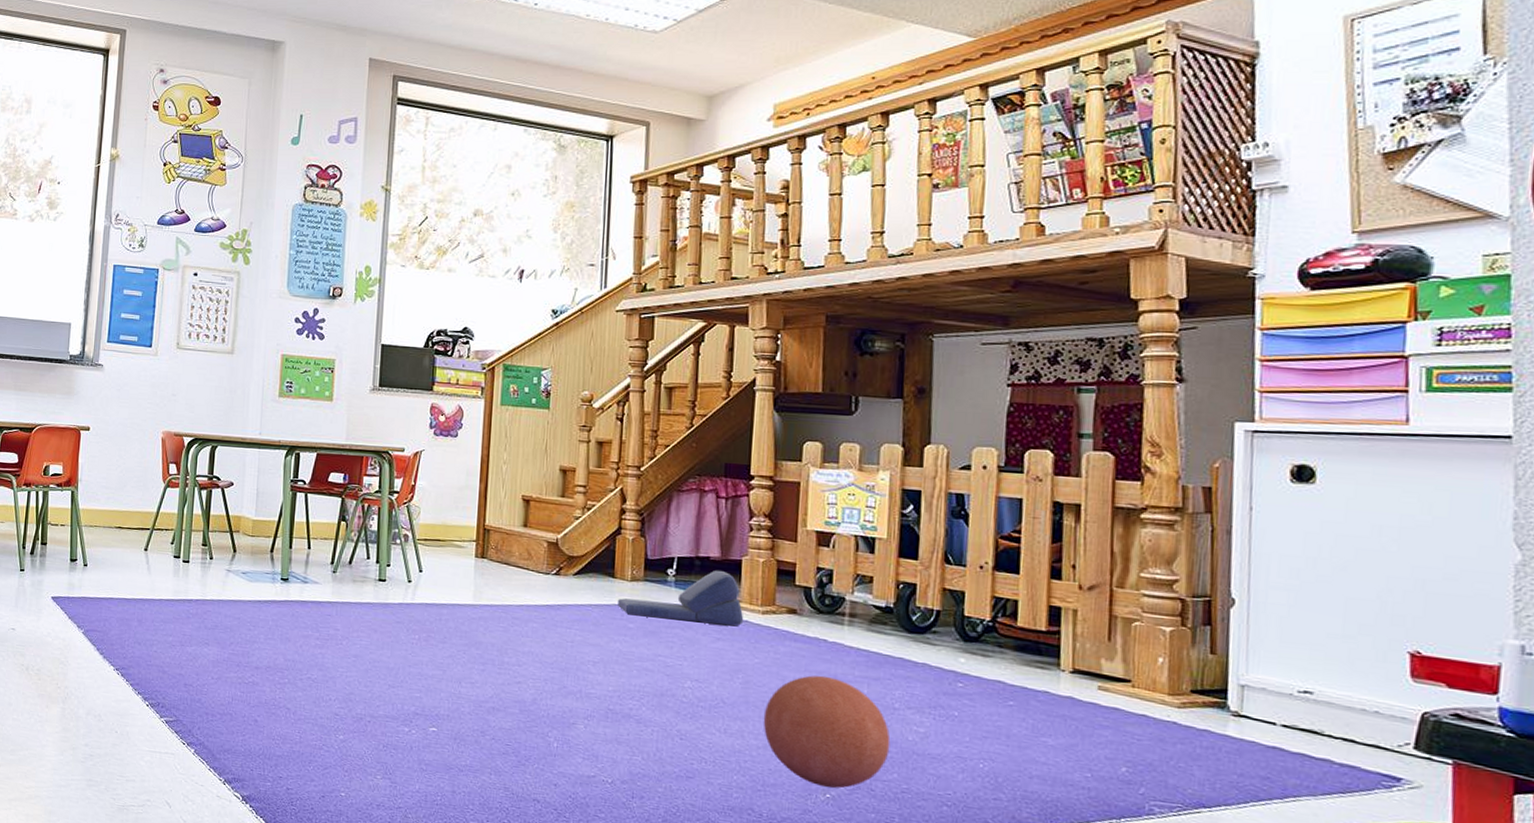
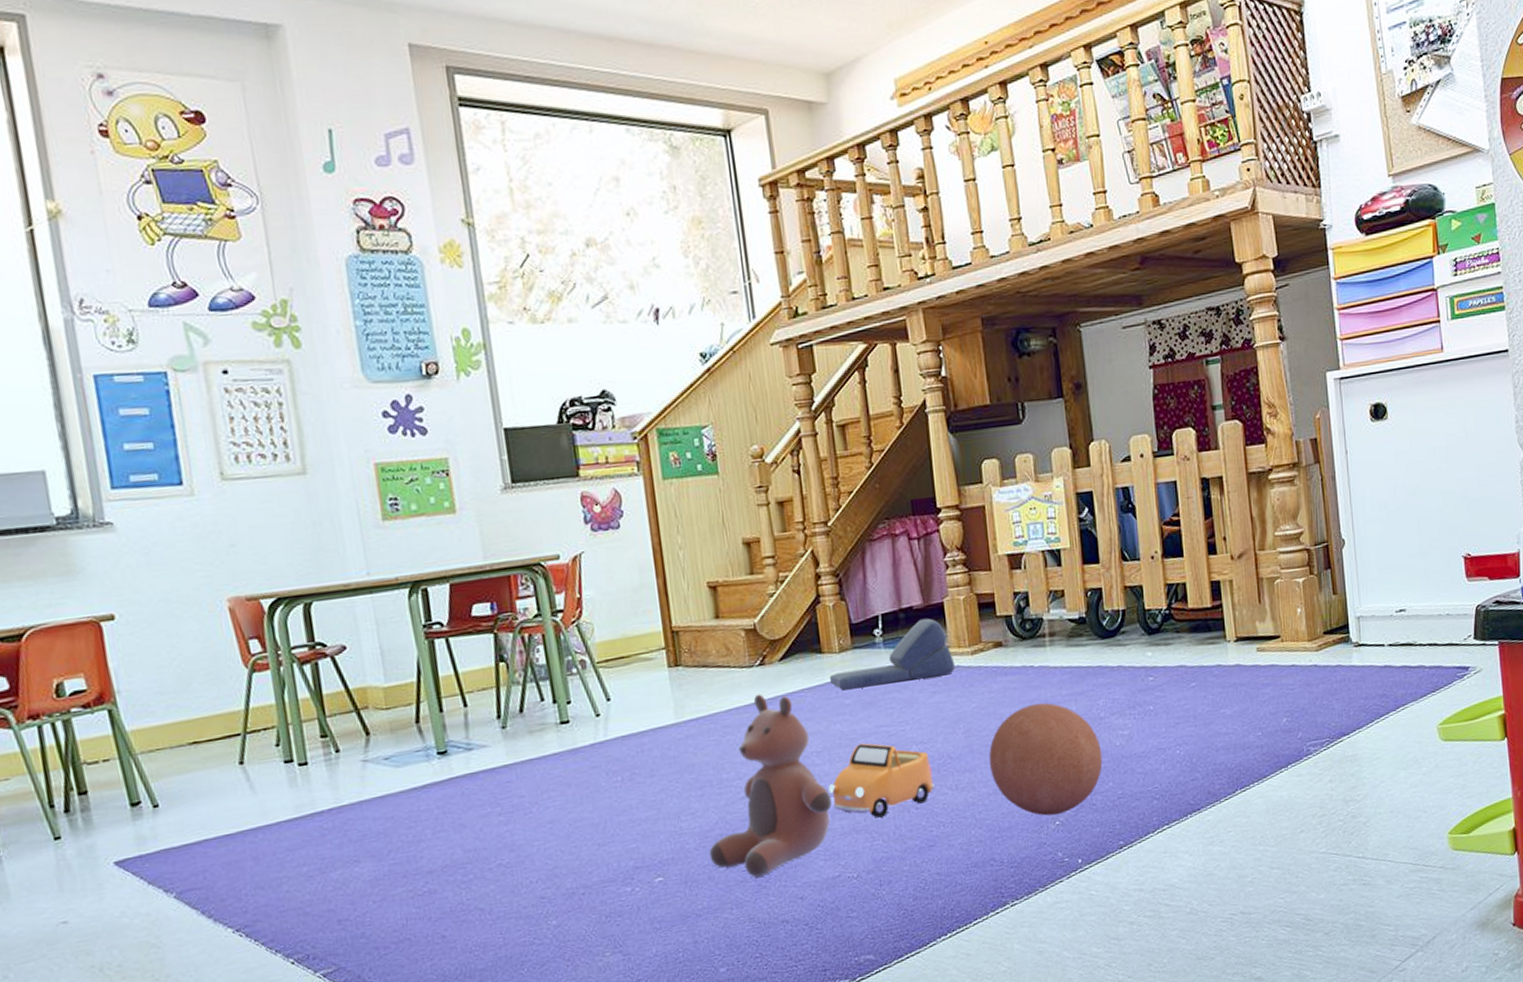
teddy bear: none [480,598,599,755] -> present [709,694,832,877]
toy car: none [598,665,703,737] -> present [828,743,935,818]

